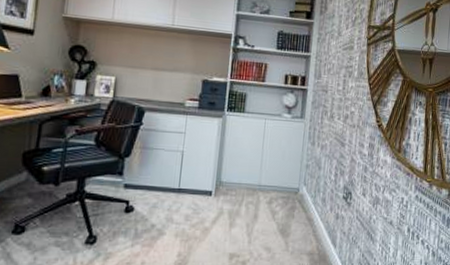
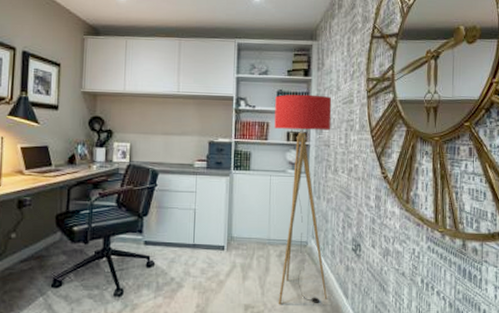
floor lamp: none [264,36,333,253] -> present [274,94,332,304]

